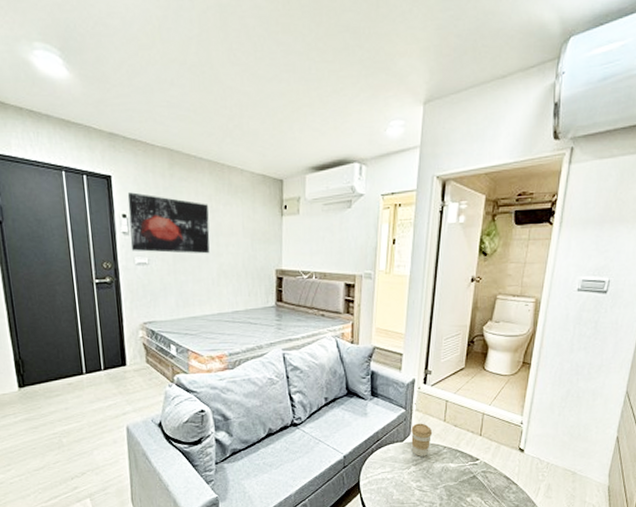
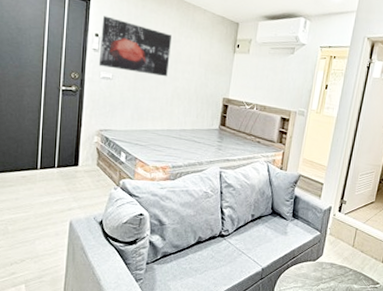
coffee cup: present [411,423,433,457] -> none [322,246,342,276]

